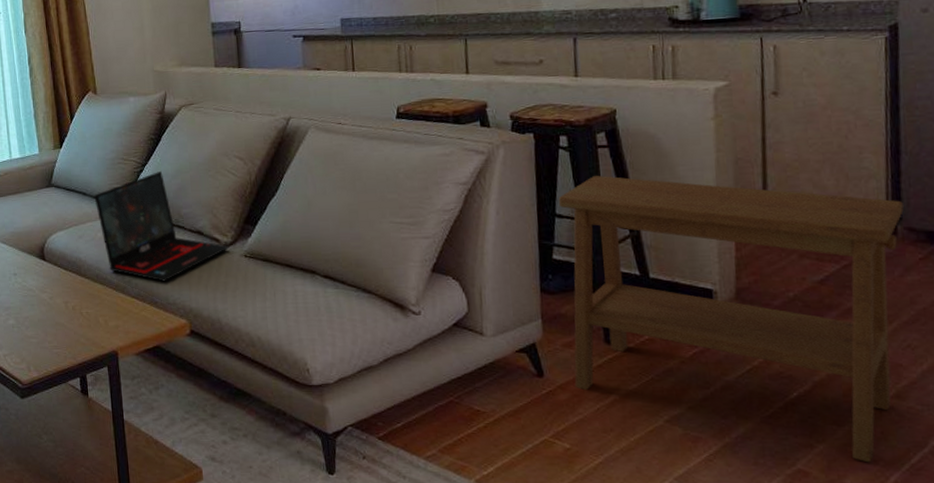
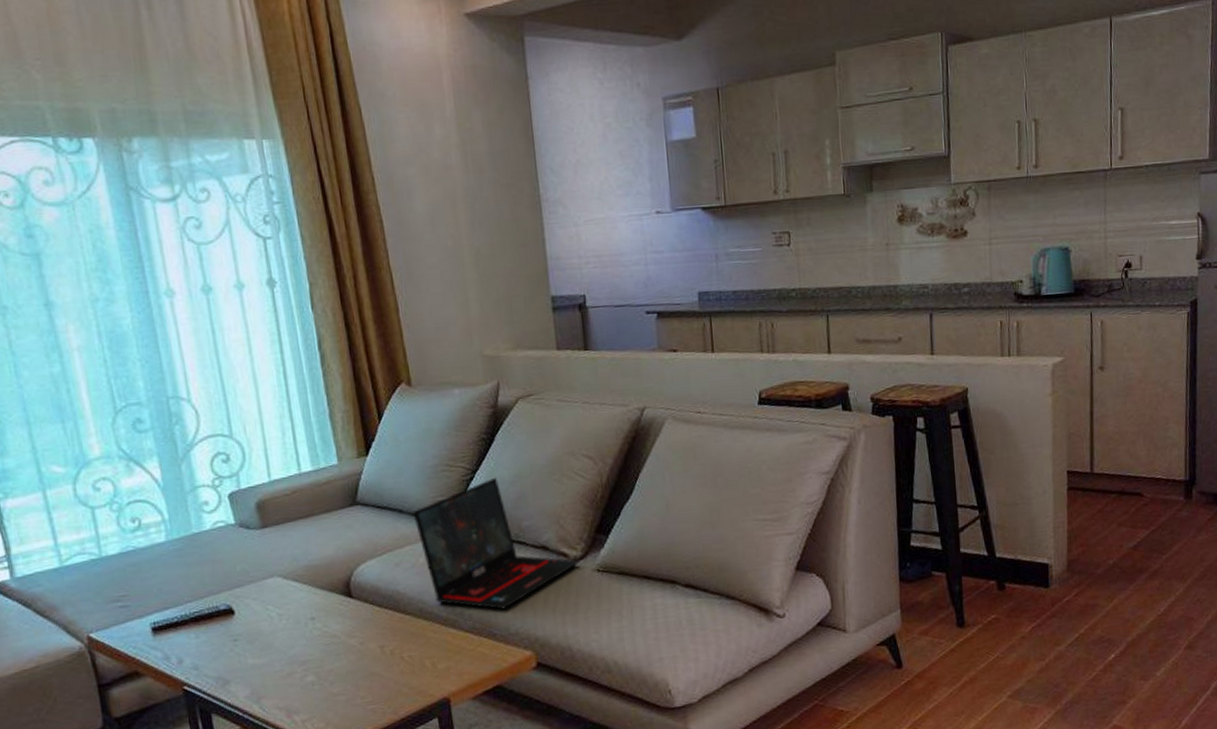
side table: present [558,175,904,463] -> none [915,456,1197,711]

